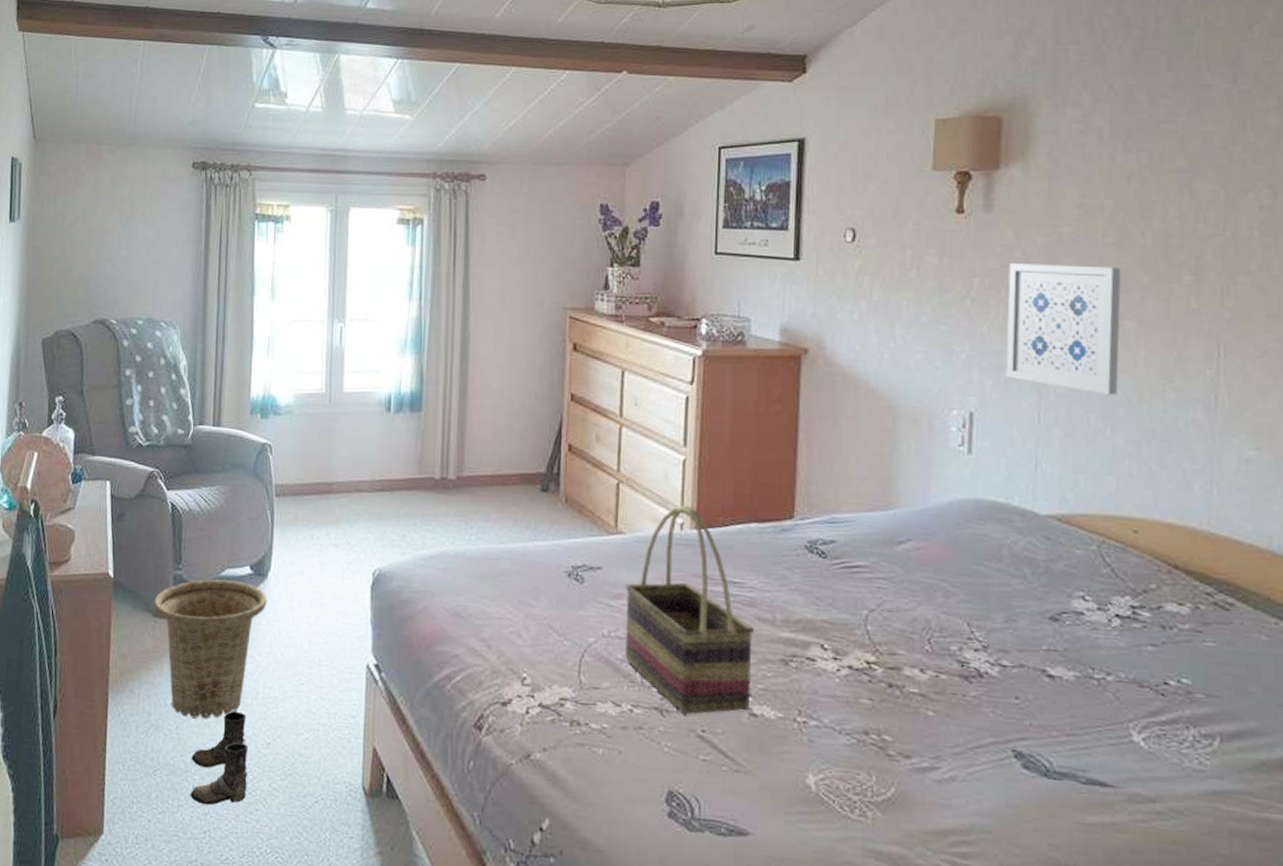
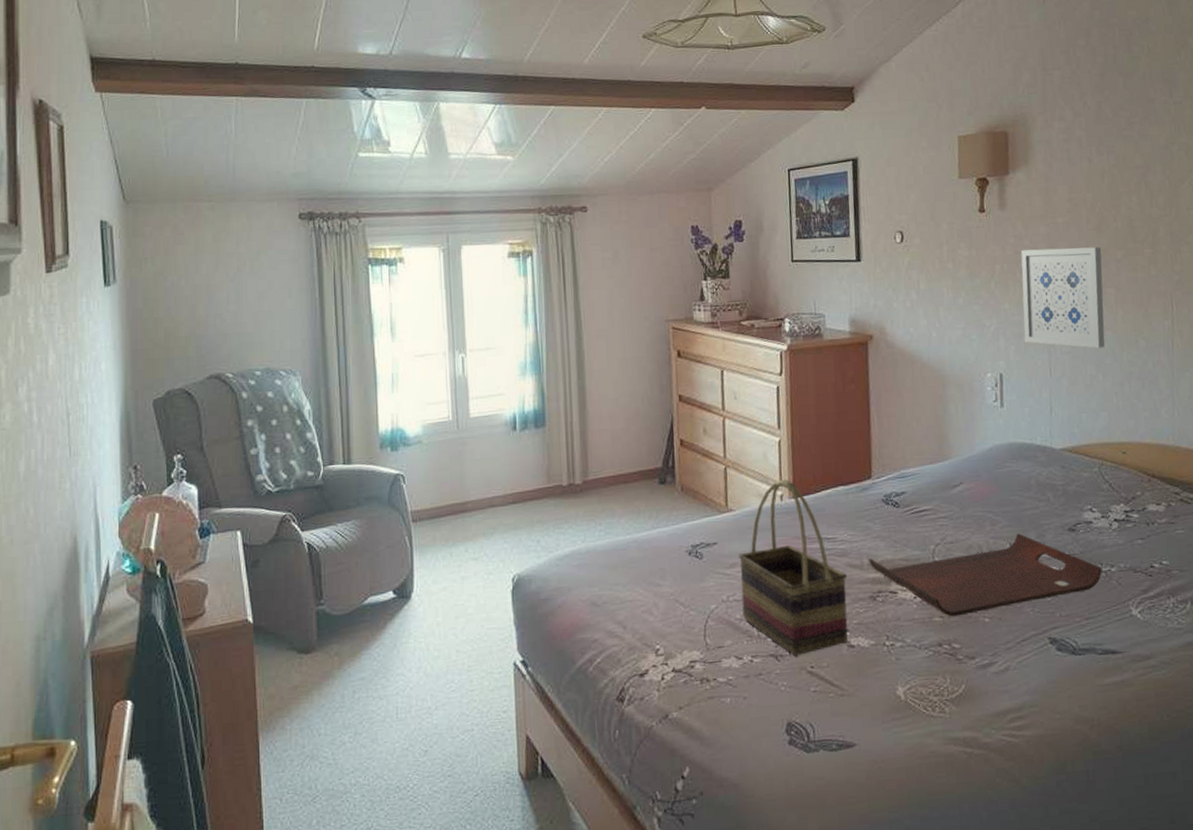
basket: present [153,579,268,720] -> none [298,606,413,742]
boots: present [190,710,248,806] -> none [350,727,408,820]
serving tray: none [783,612,1093,702] -> present [868,533,1102,617]

